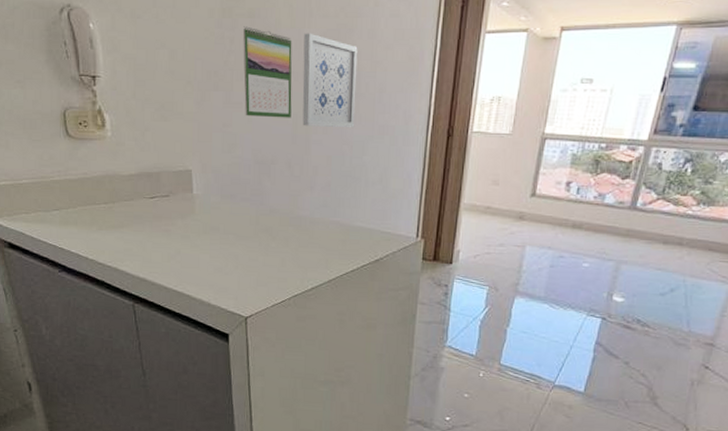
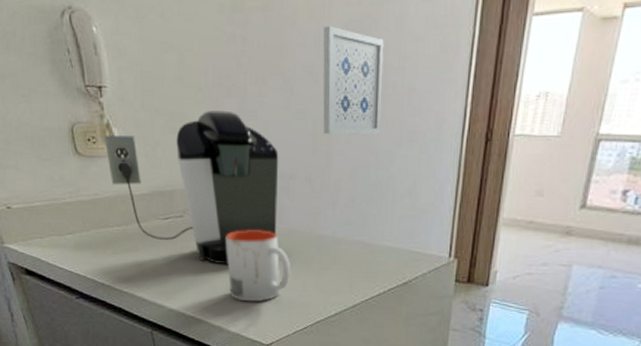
coffee maker: none [95,102,262,241] -> present [104,110,279,264]
mug: none [209,209,271,277] -> present [226,230,291,302]
calendar: present [243,26,292,118] -> none [257,21,311,127]

